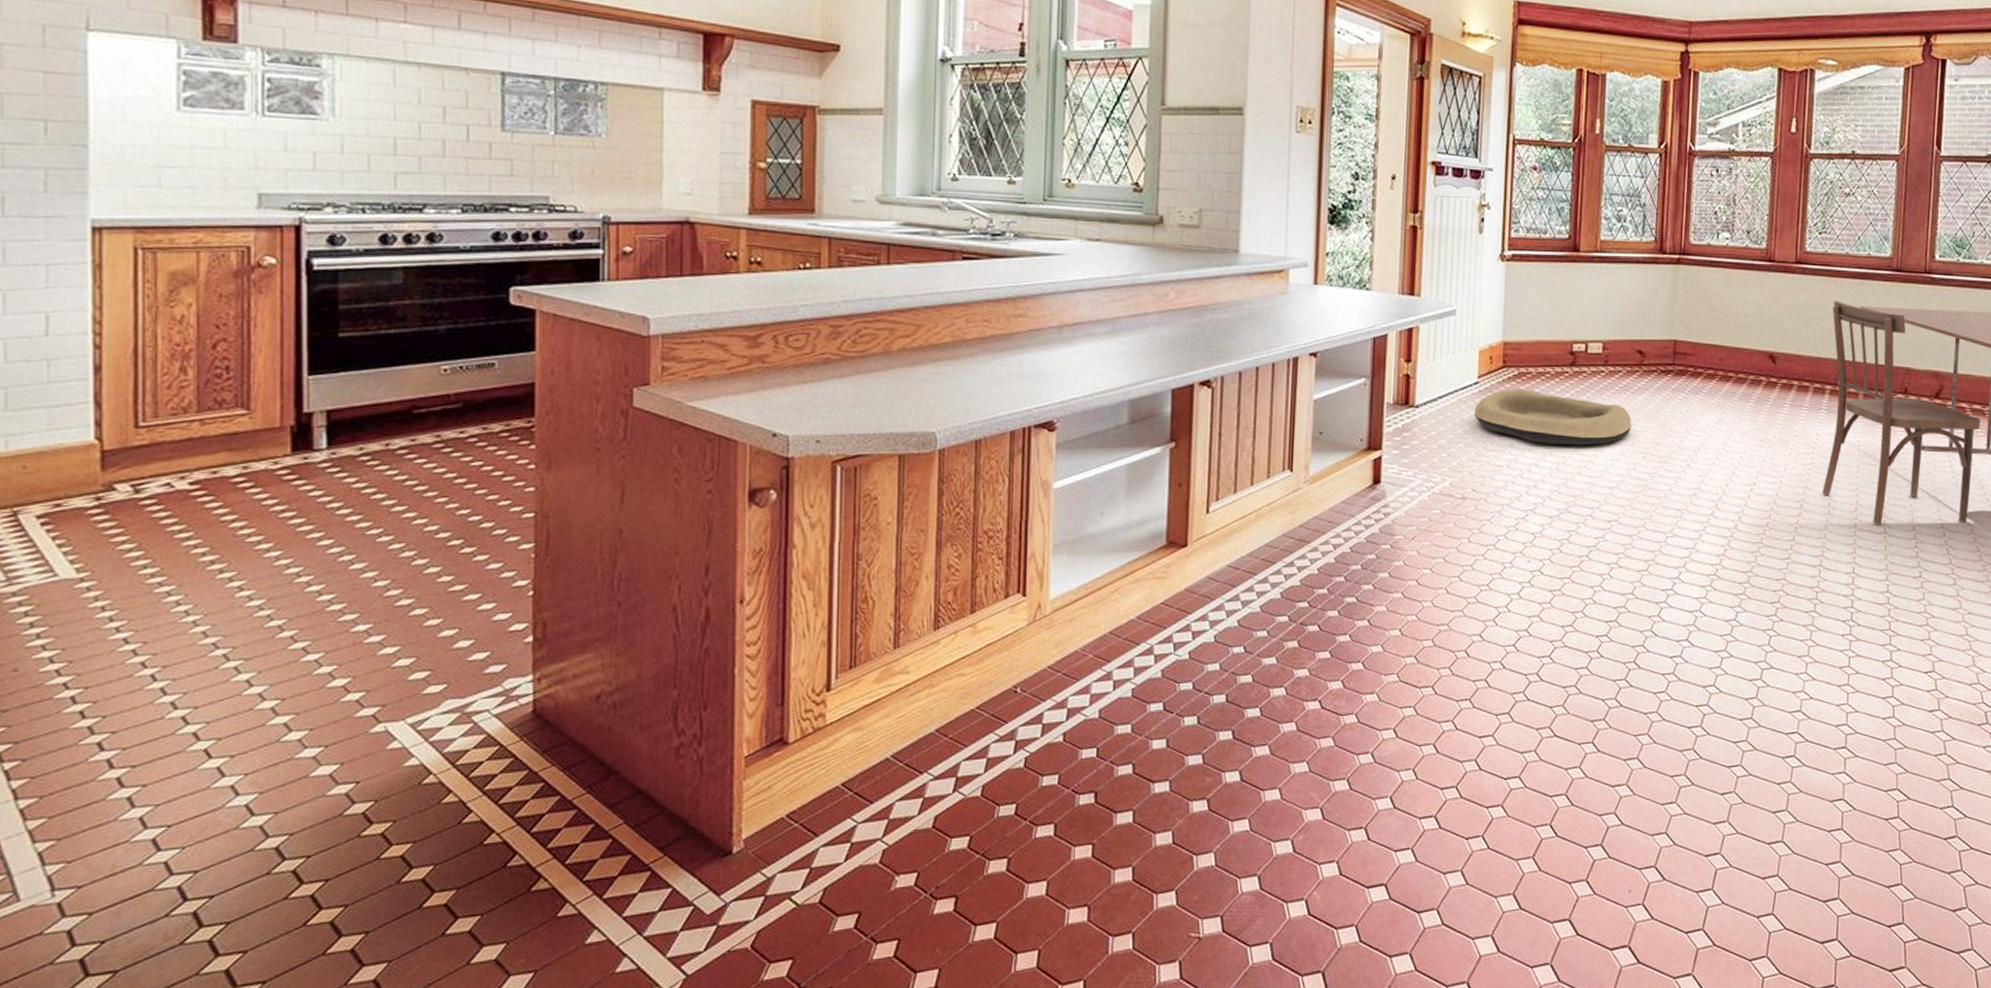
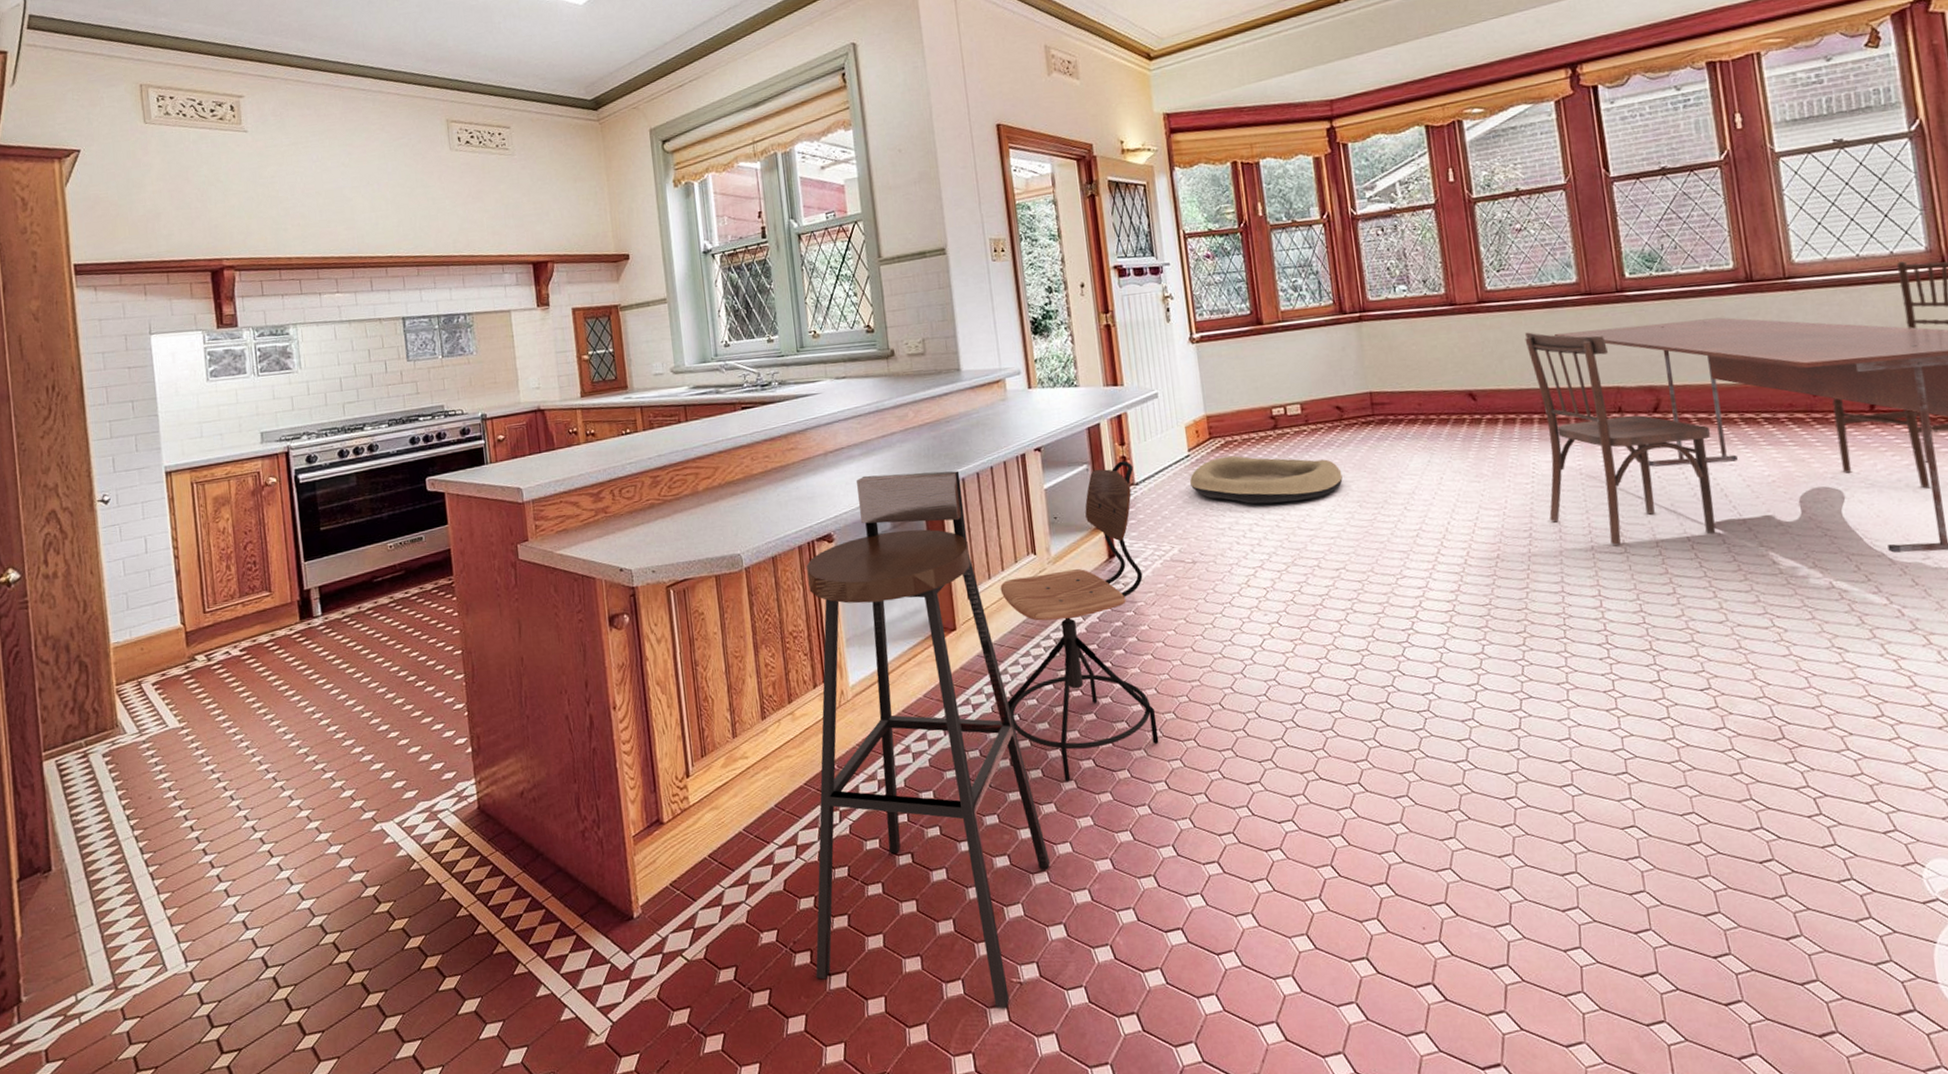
bar stool: none [958,358,1254,966] -> present [806,470,1050,1009]
chair: none [1233,379,1416,724] -> present [1000,460,1159,782]

